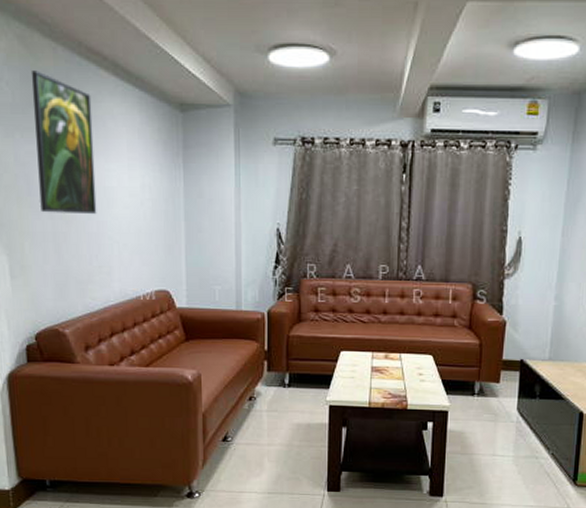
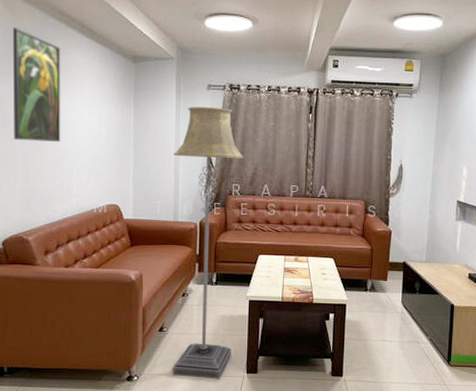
floor lamp: none [234,167,320,497] -> present [173,107,244,379]

